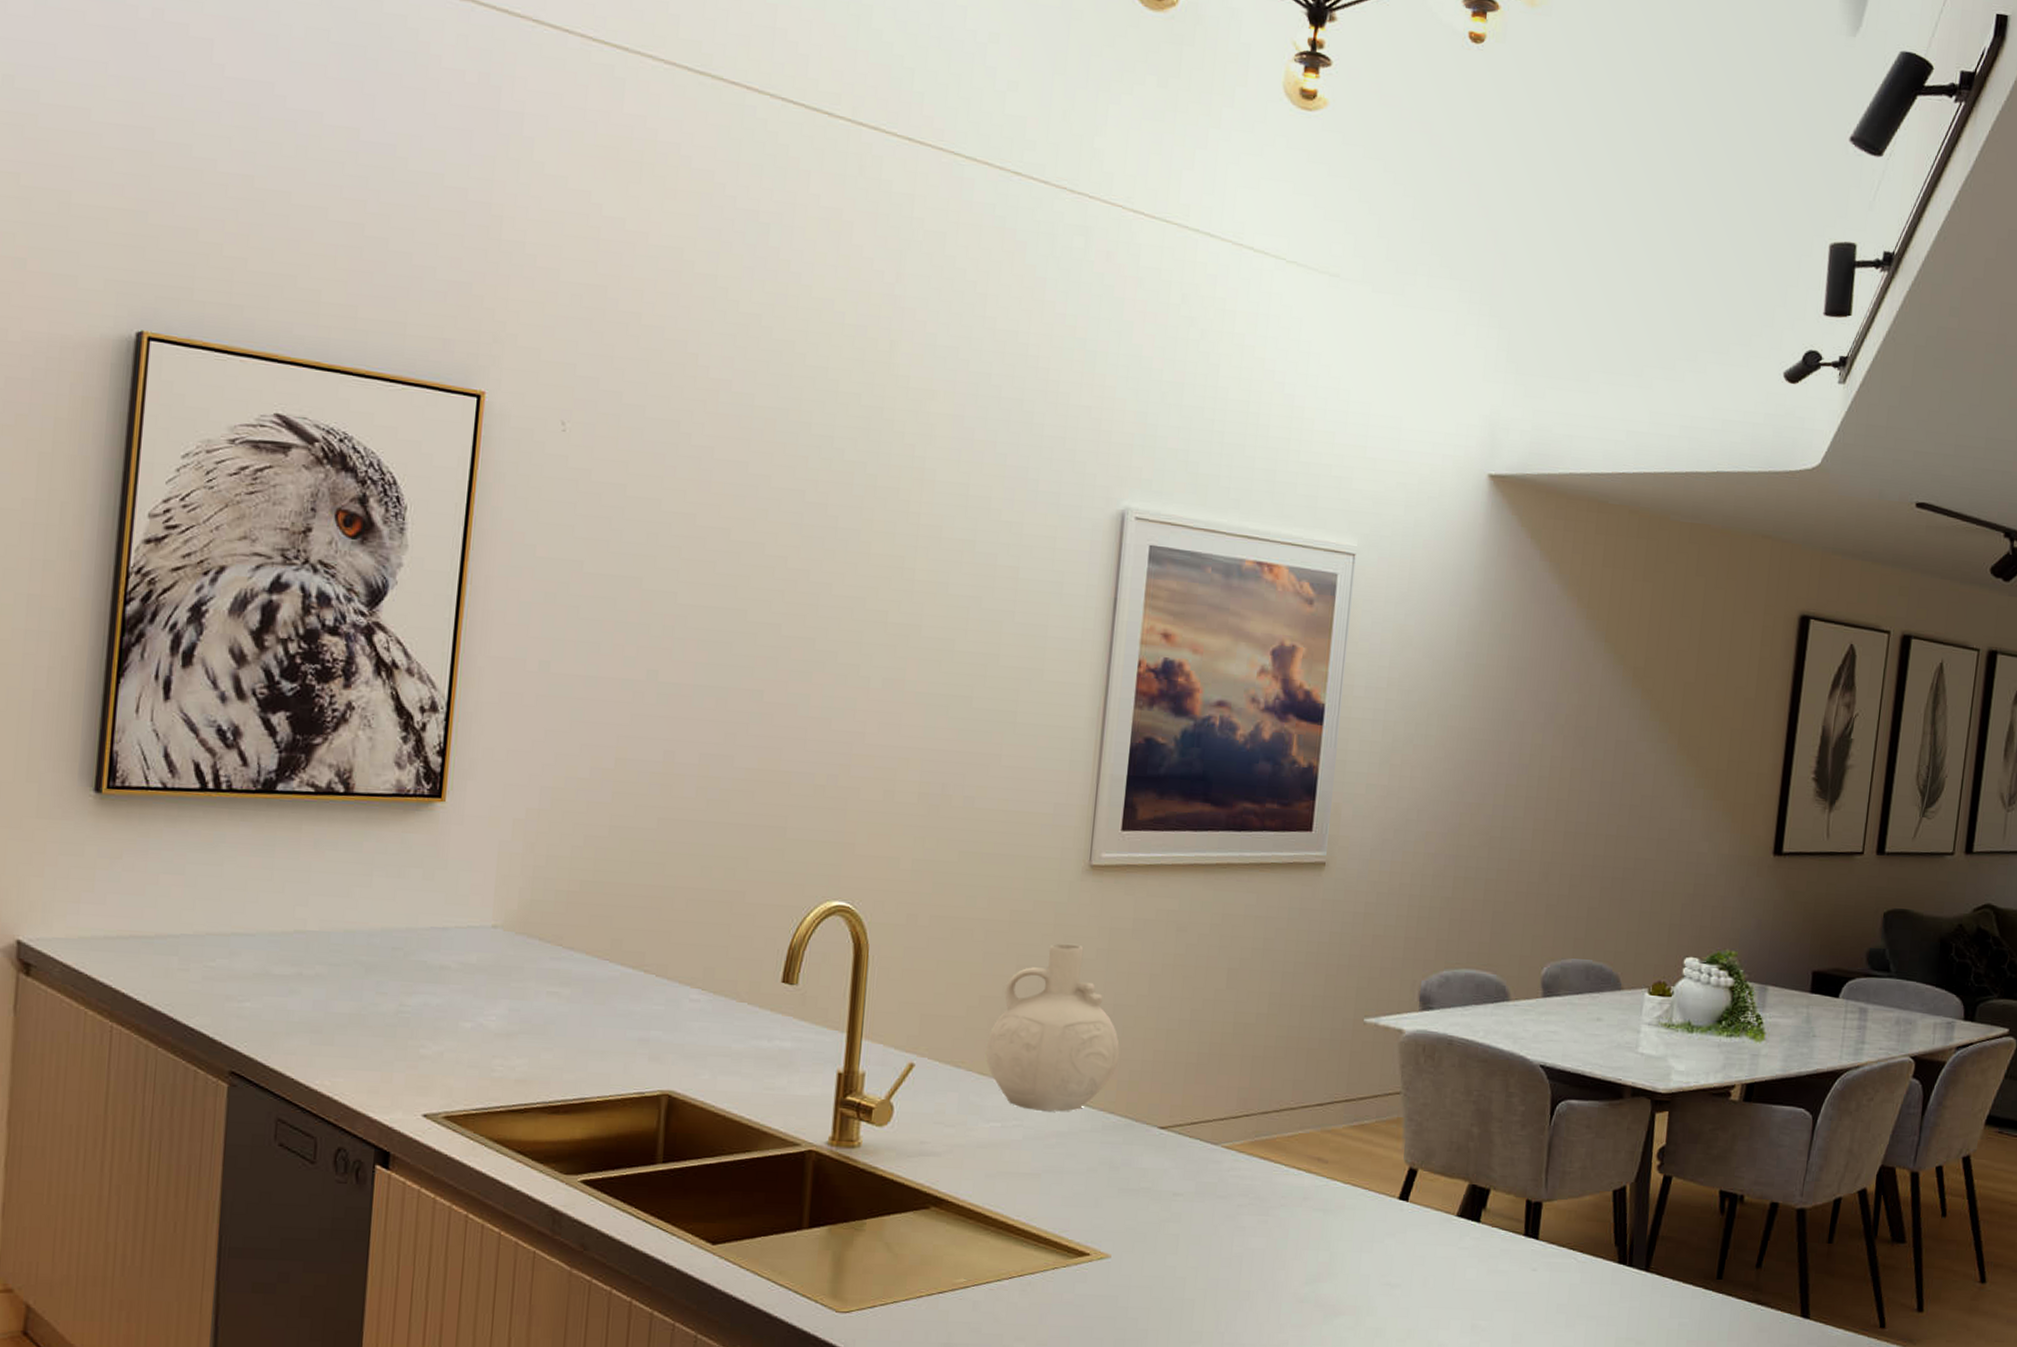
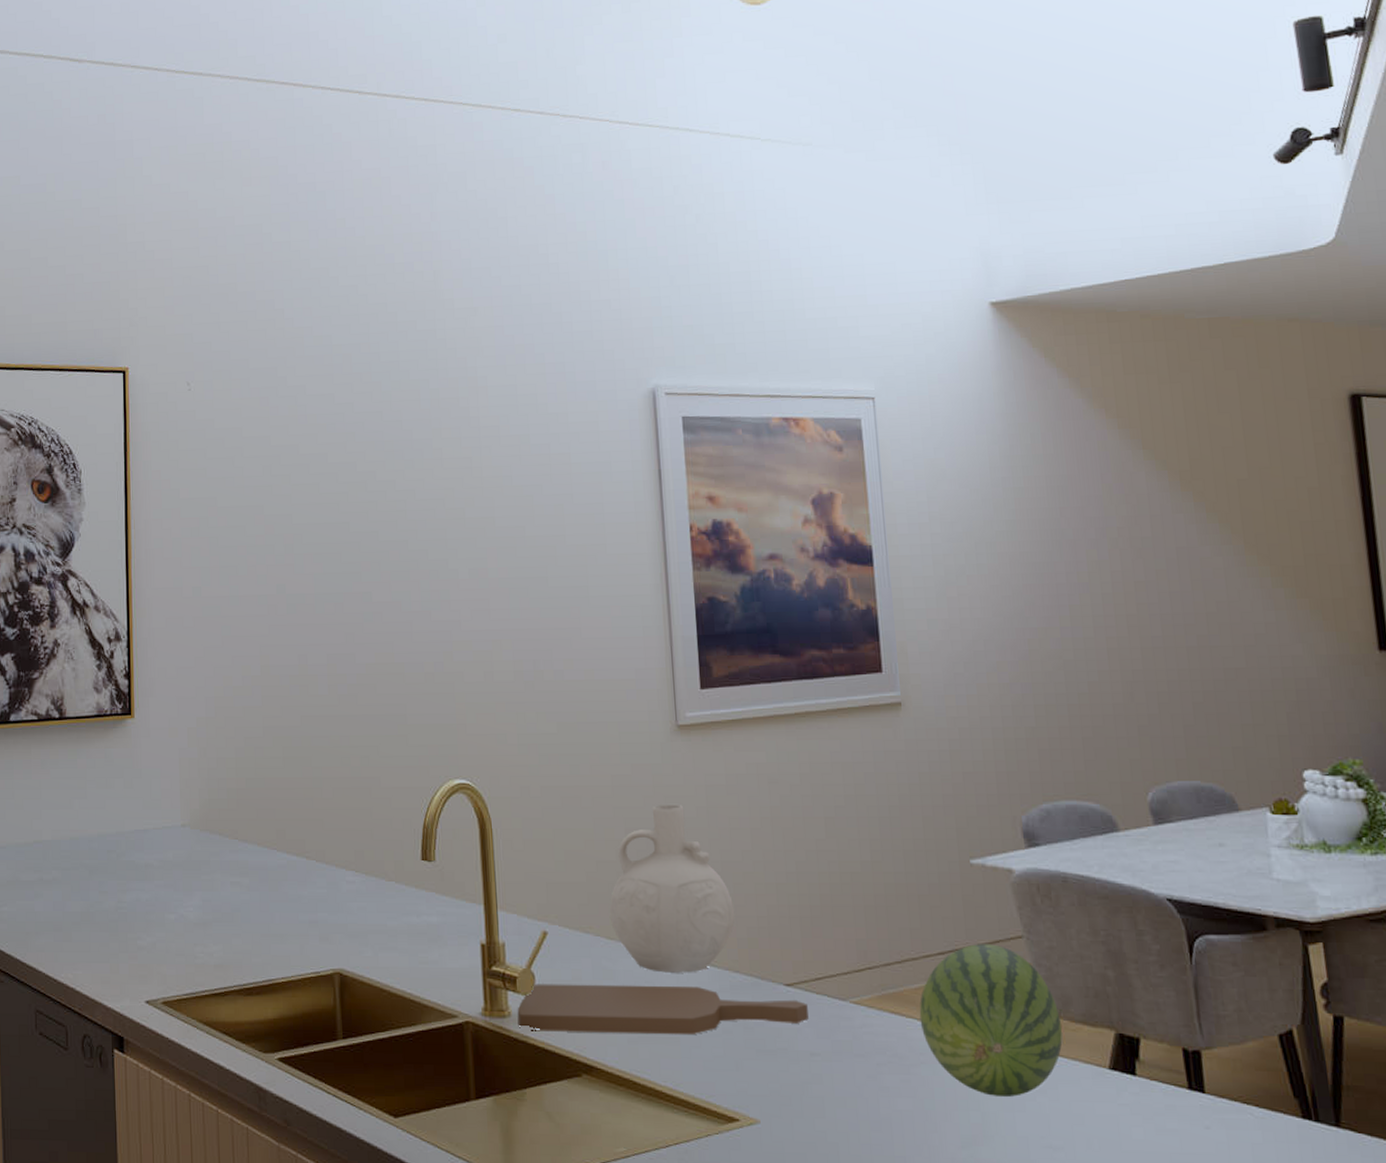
cutting board: none [867,1115,1179,1171] -> present [517,983,809,1034]
fruit: none [1287,1097,1421,1239] -> present [919,944,1063,1097]

